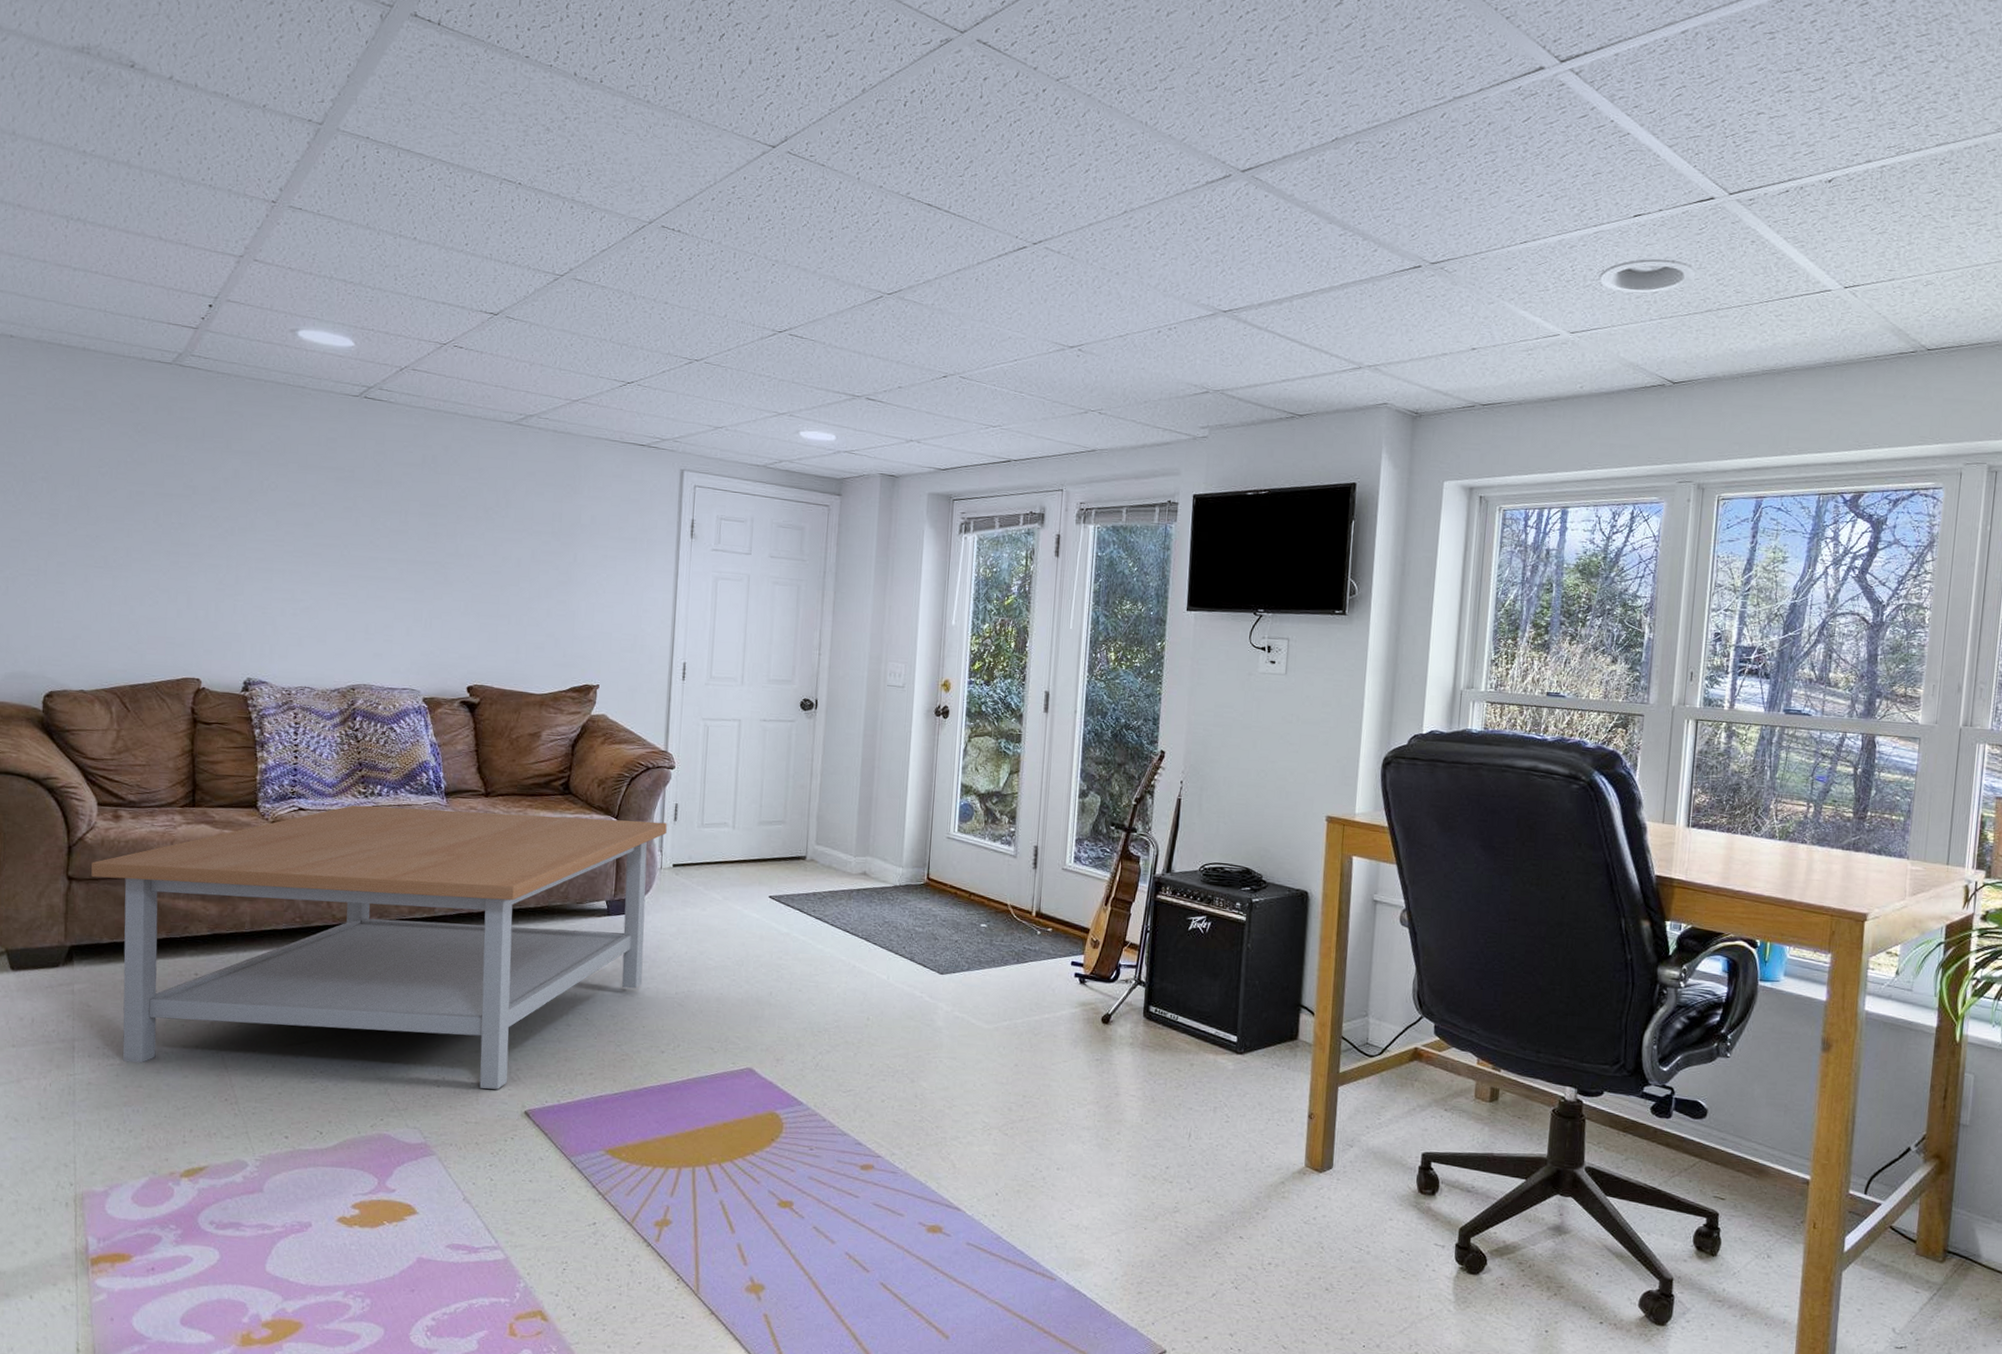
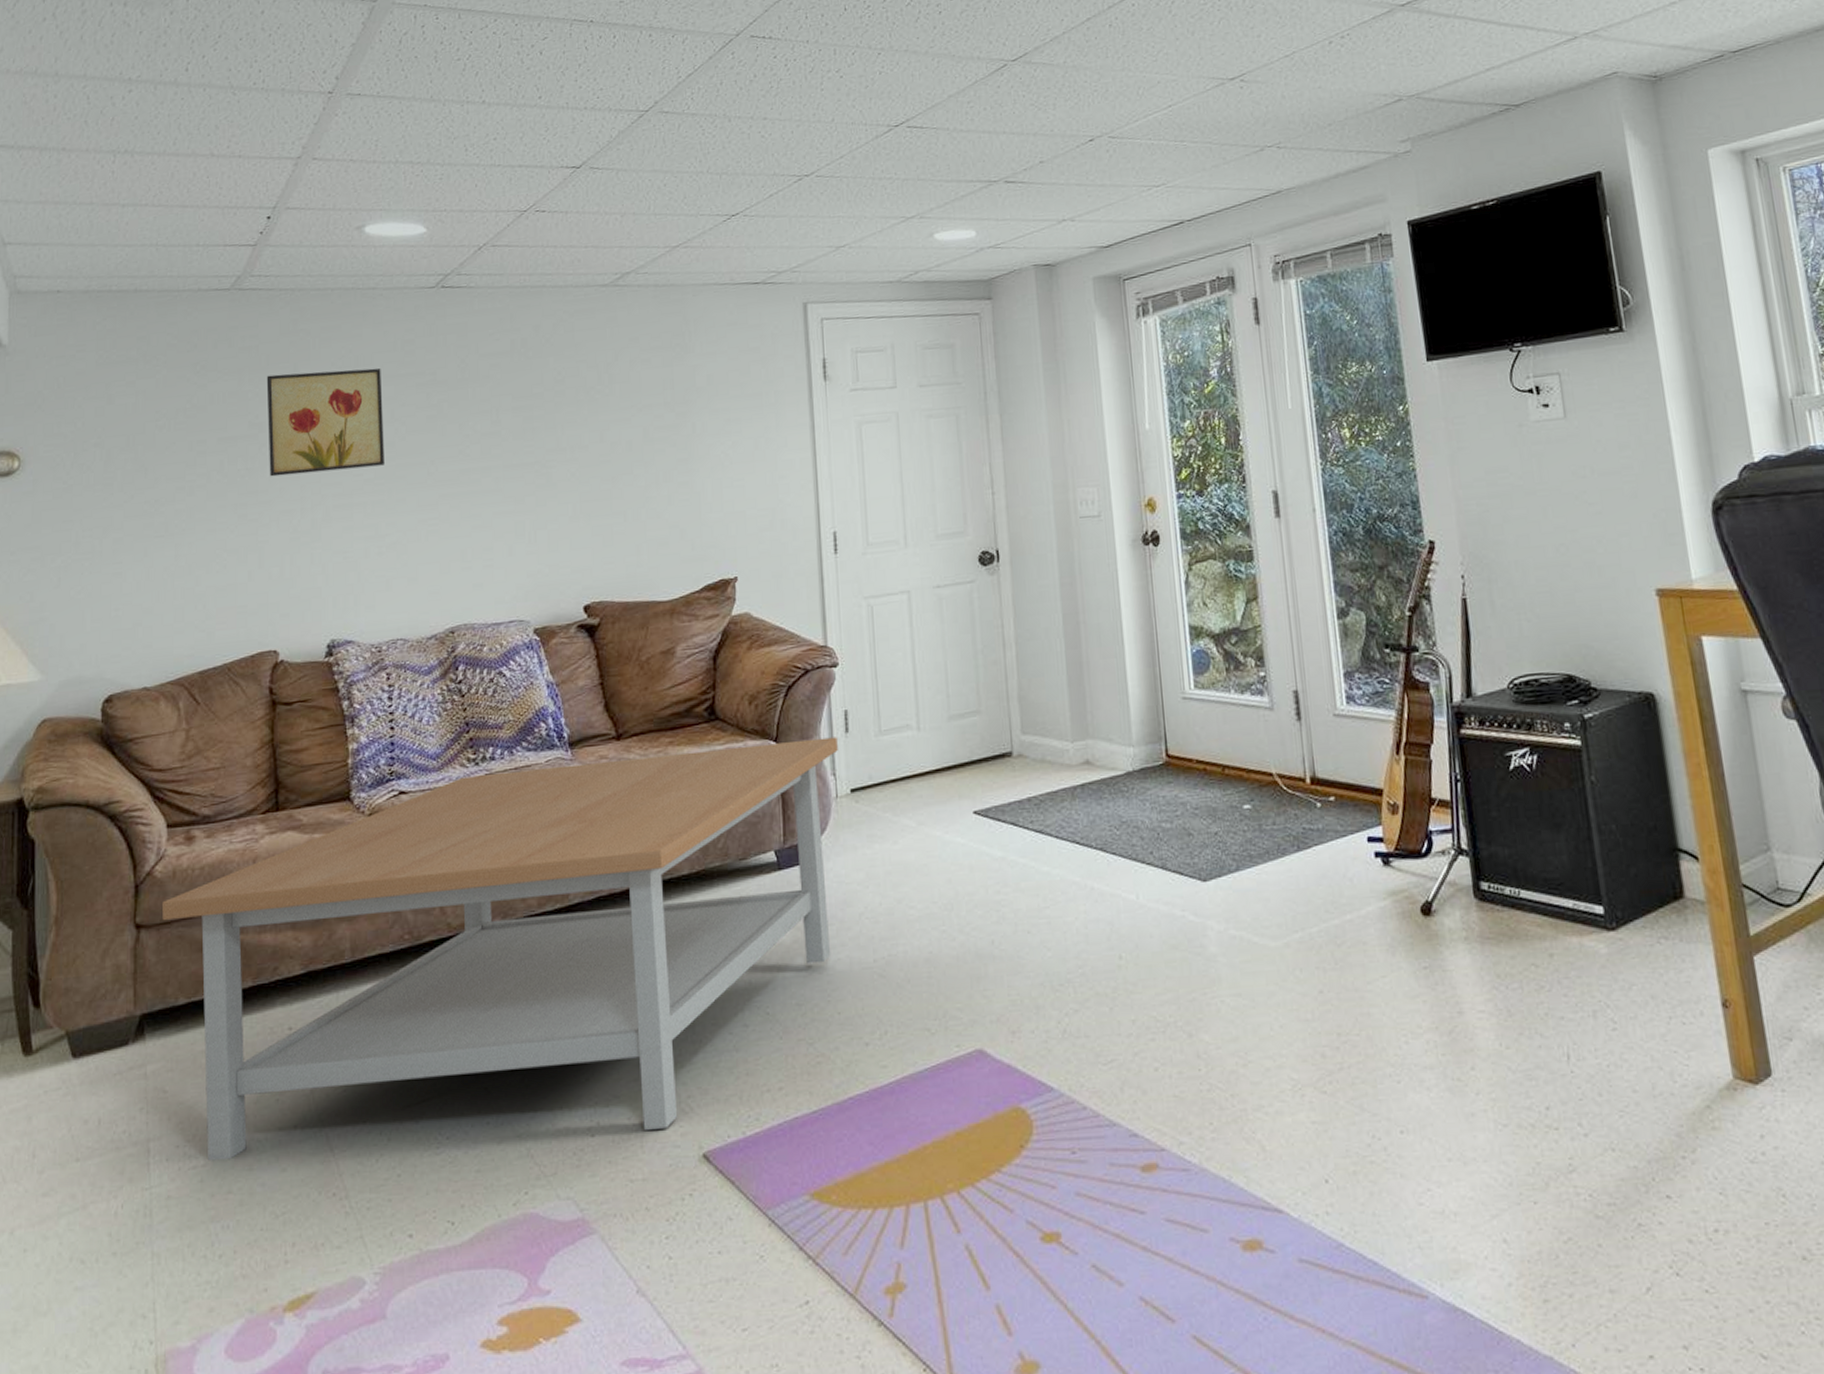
wall art: none [200,446,306,542] -> present [266,368,385,477]

